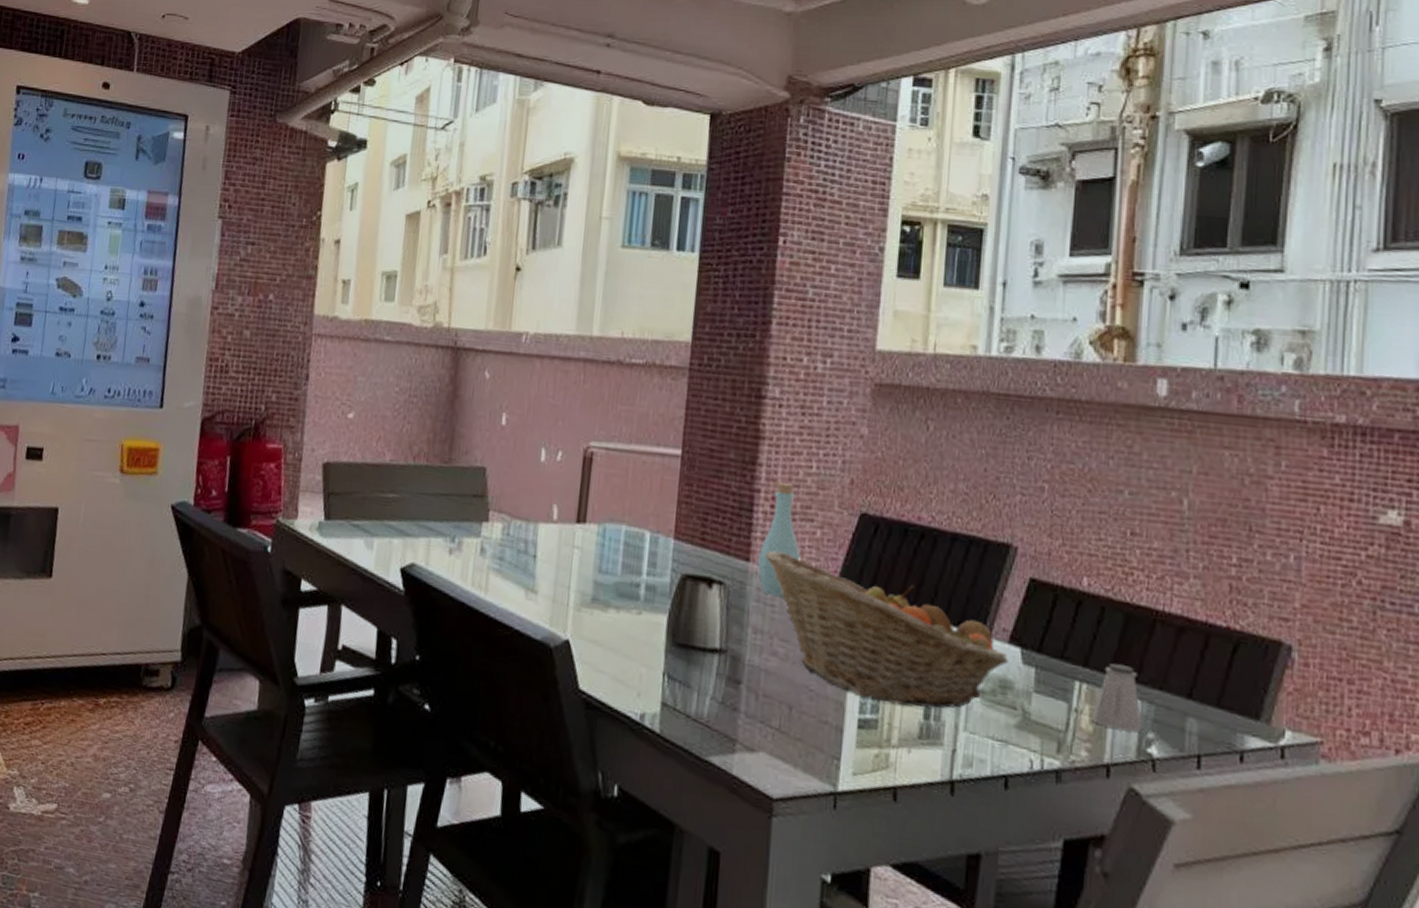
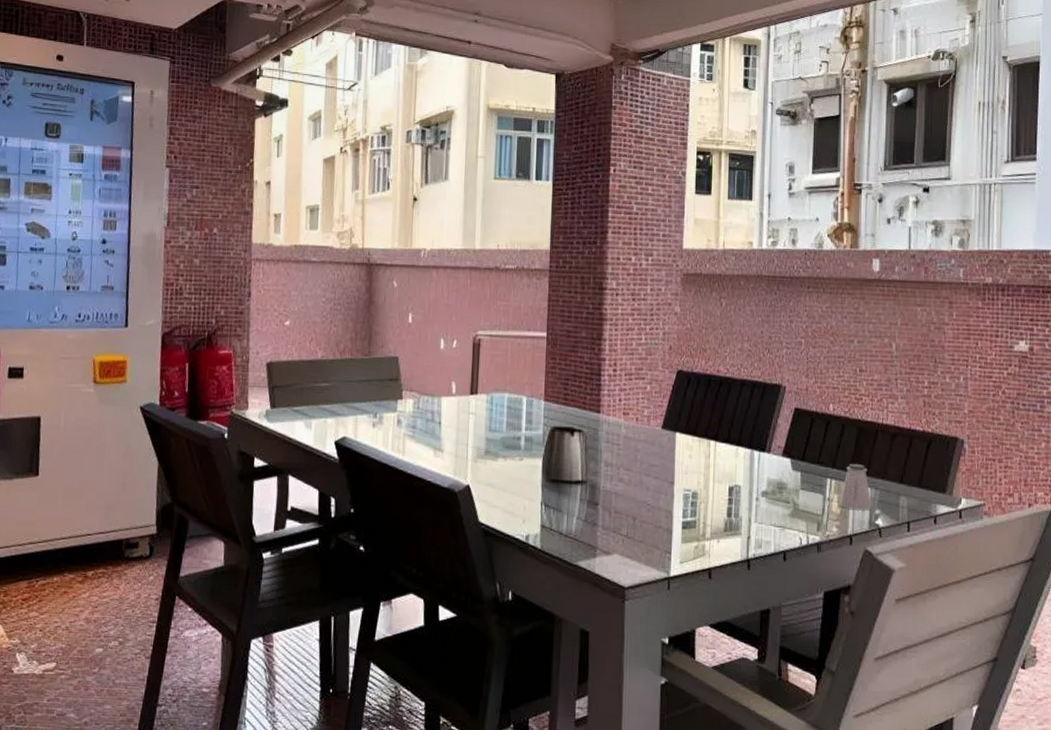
bottle: present [757,483,801,597] -> none [605,352,636,438]
fruit basket: present [765,551,1008,709] -> none [611,404,783,509]

